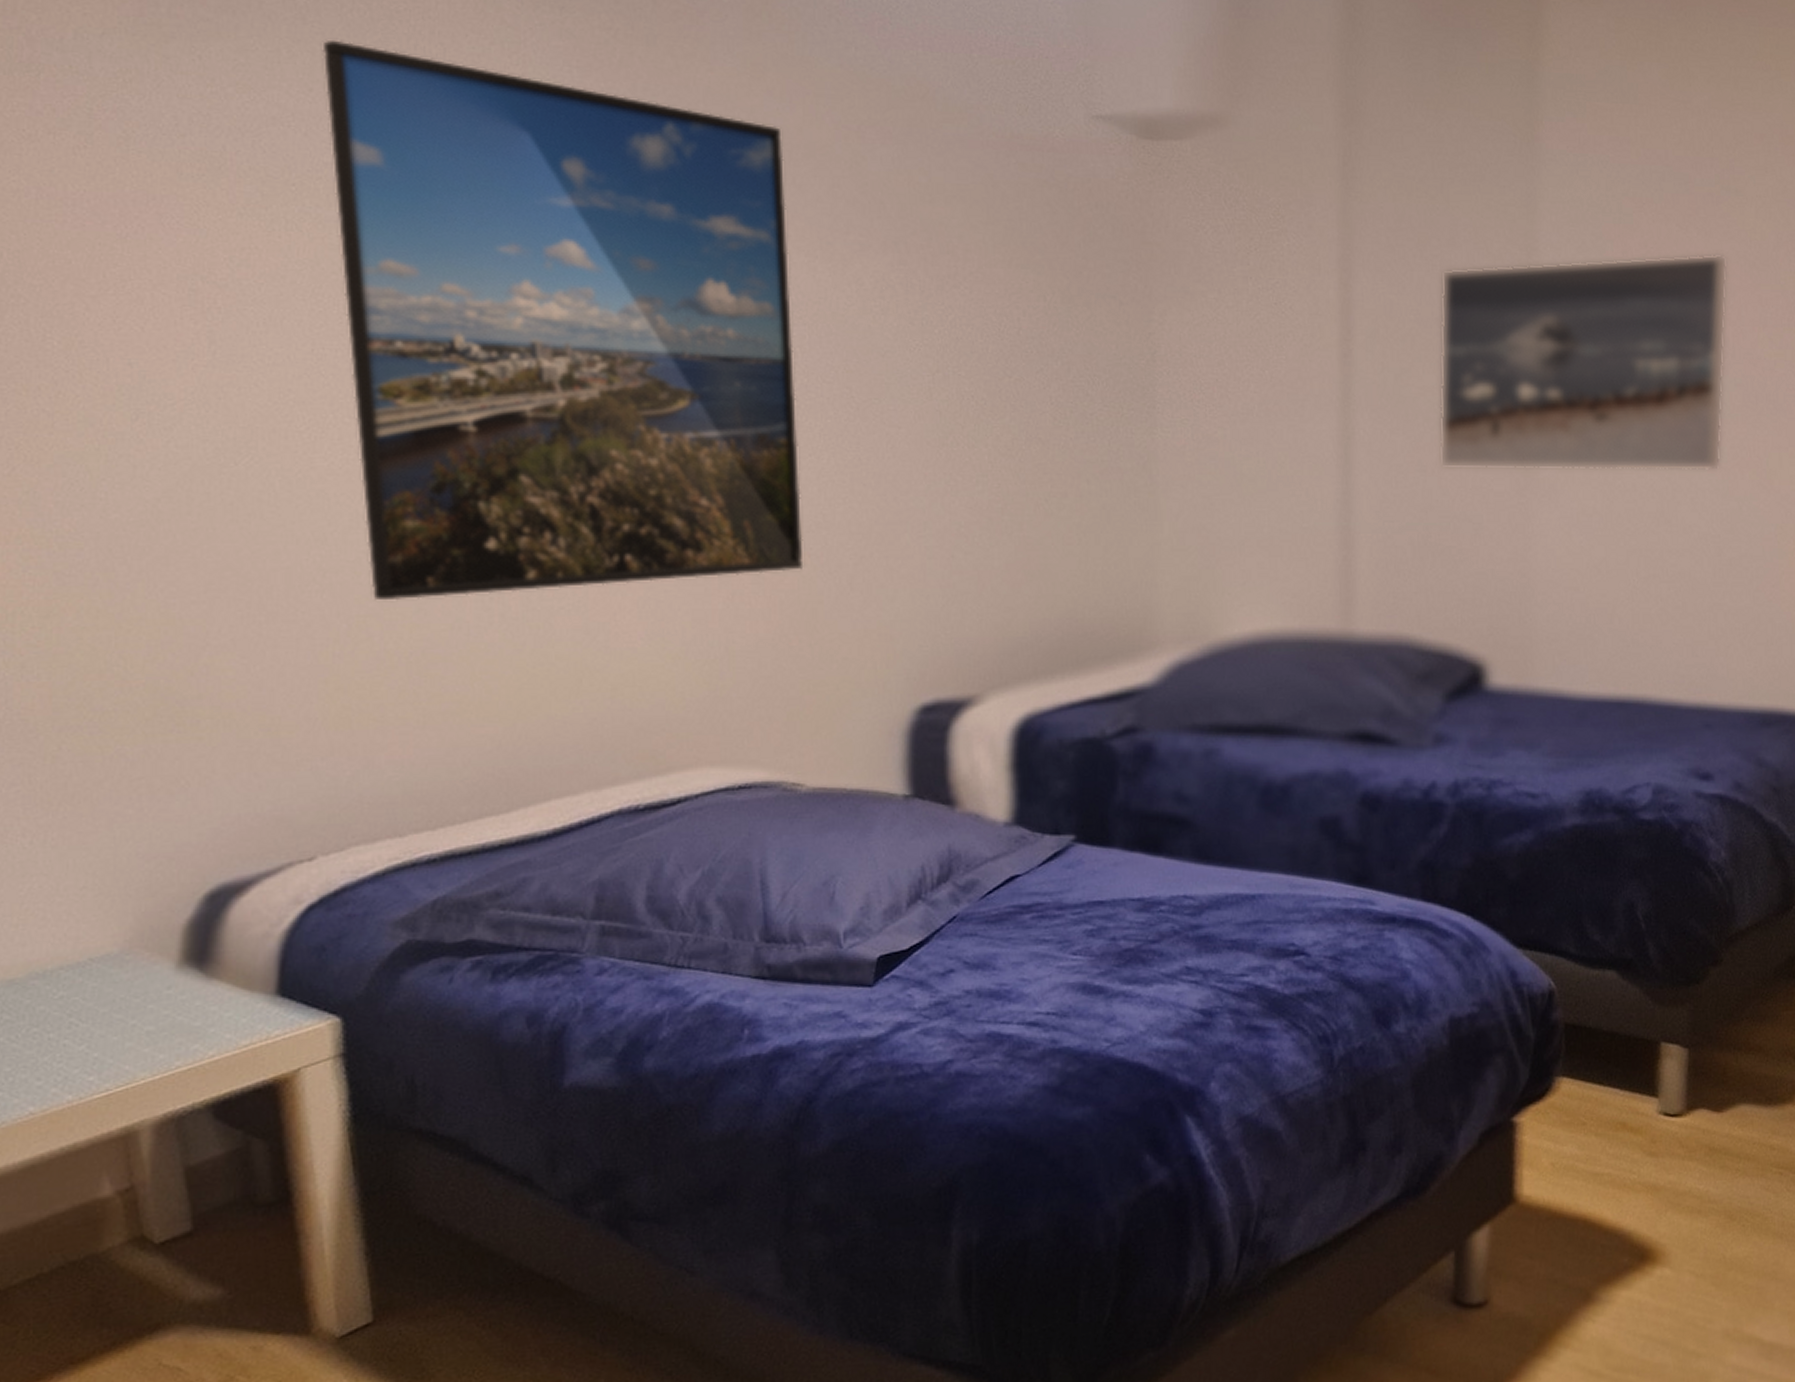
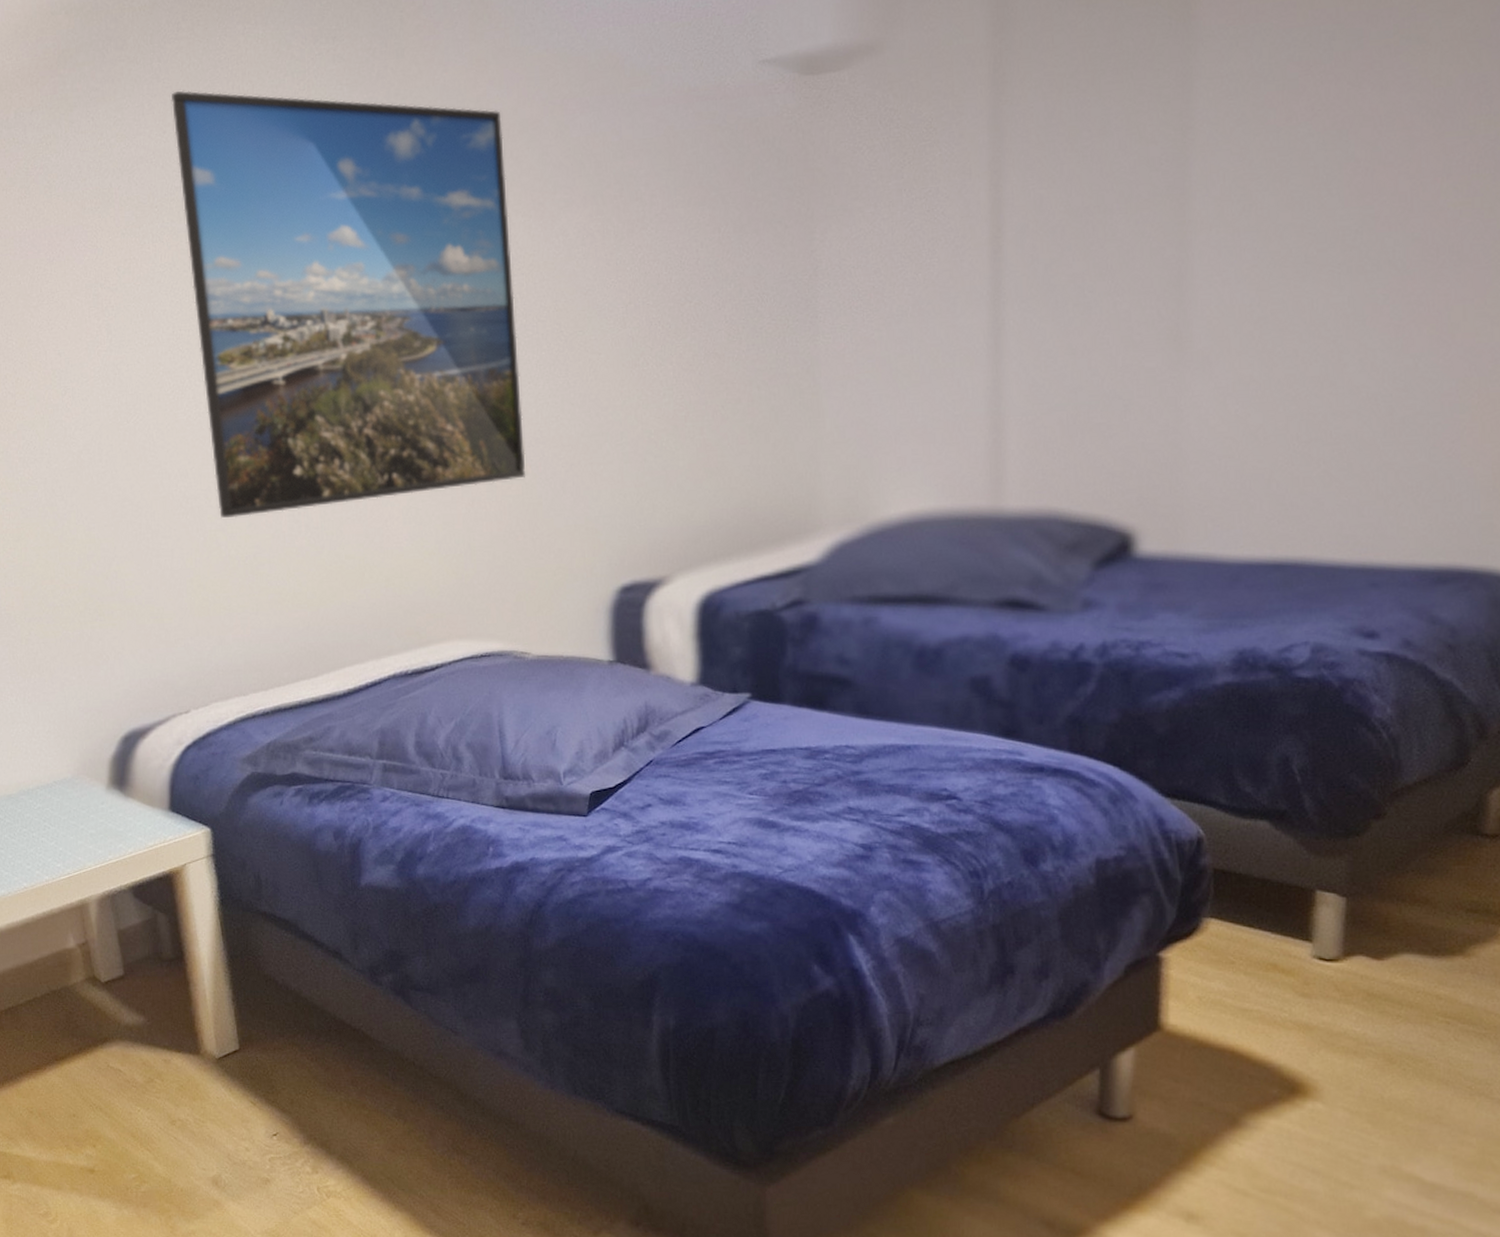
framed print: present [1438,253,1728,471] -> none [1088,106,1407,351]

